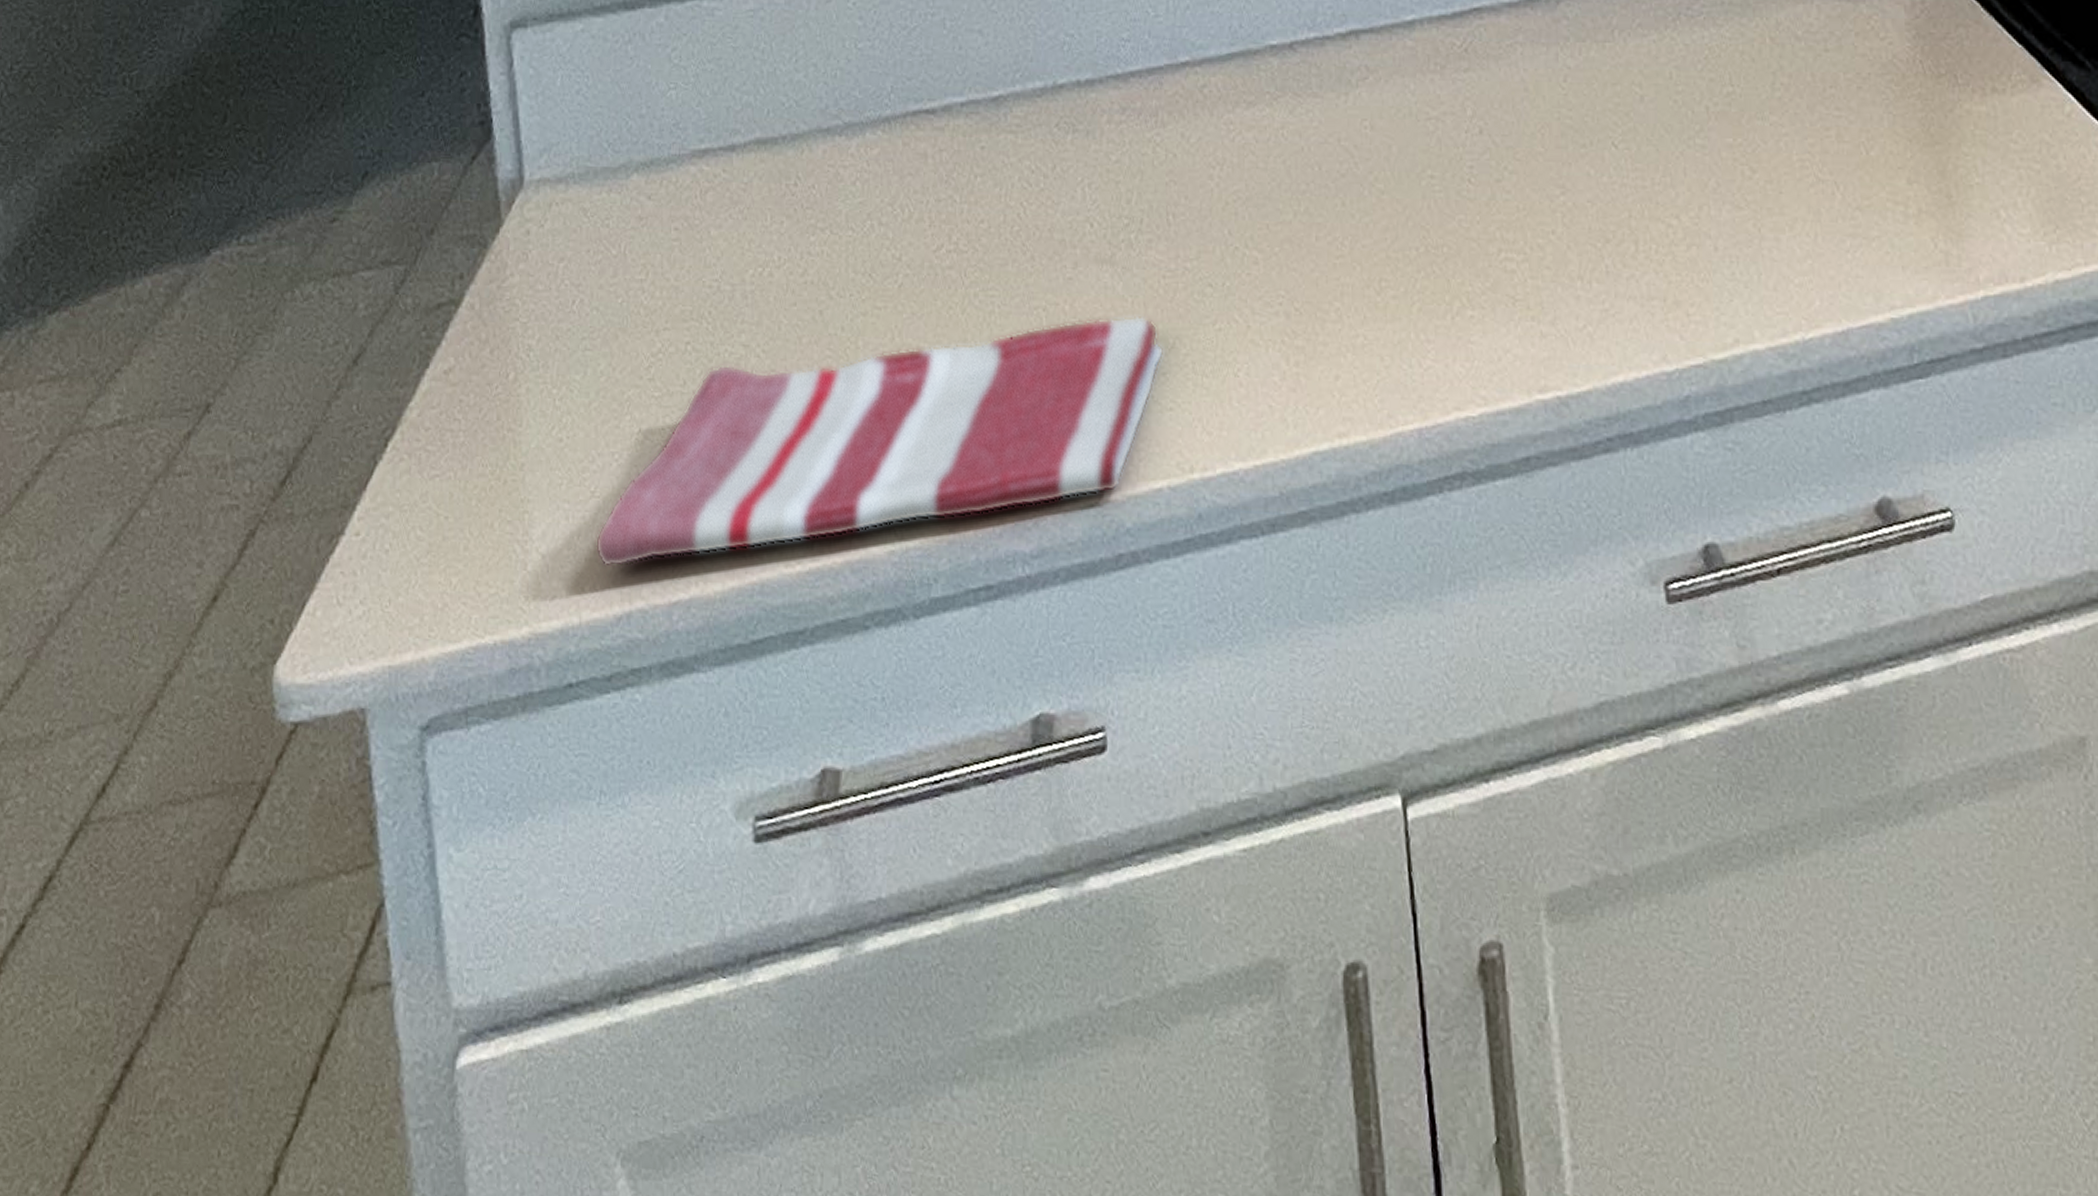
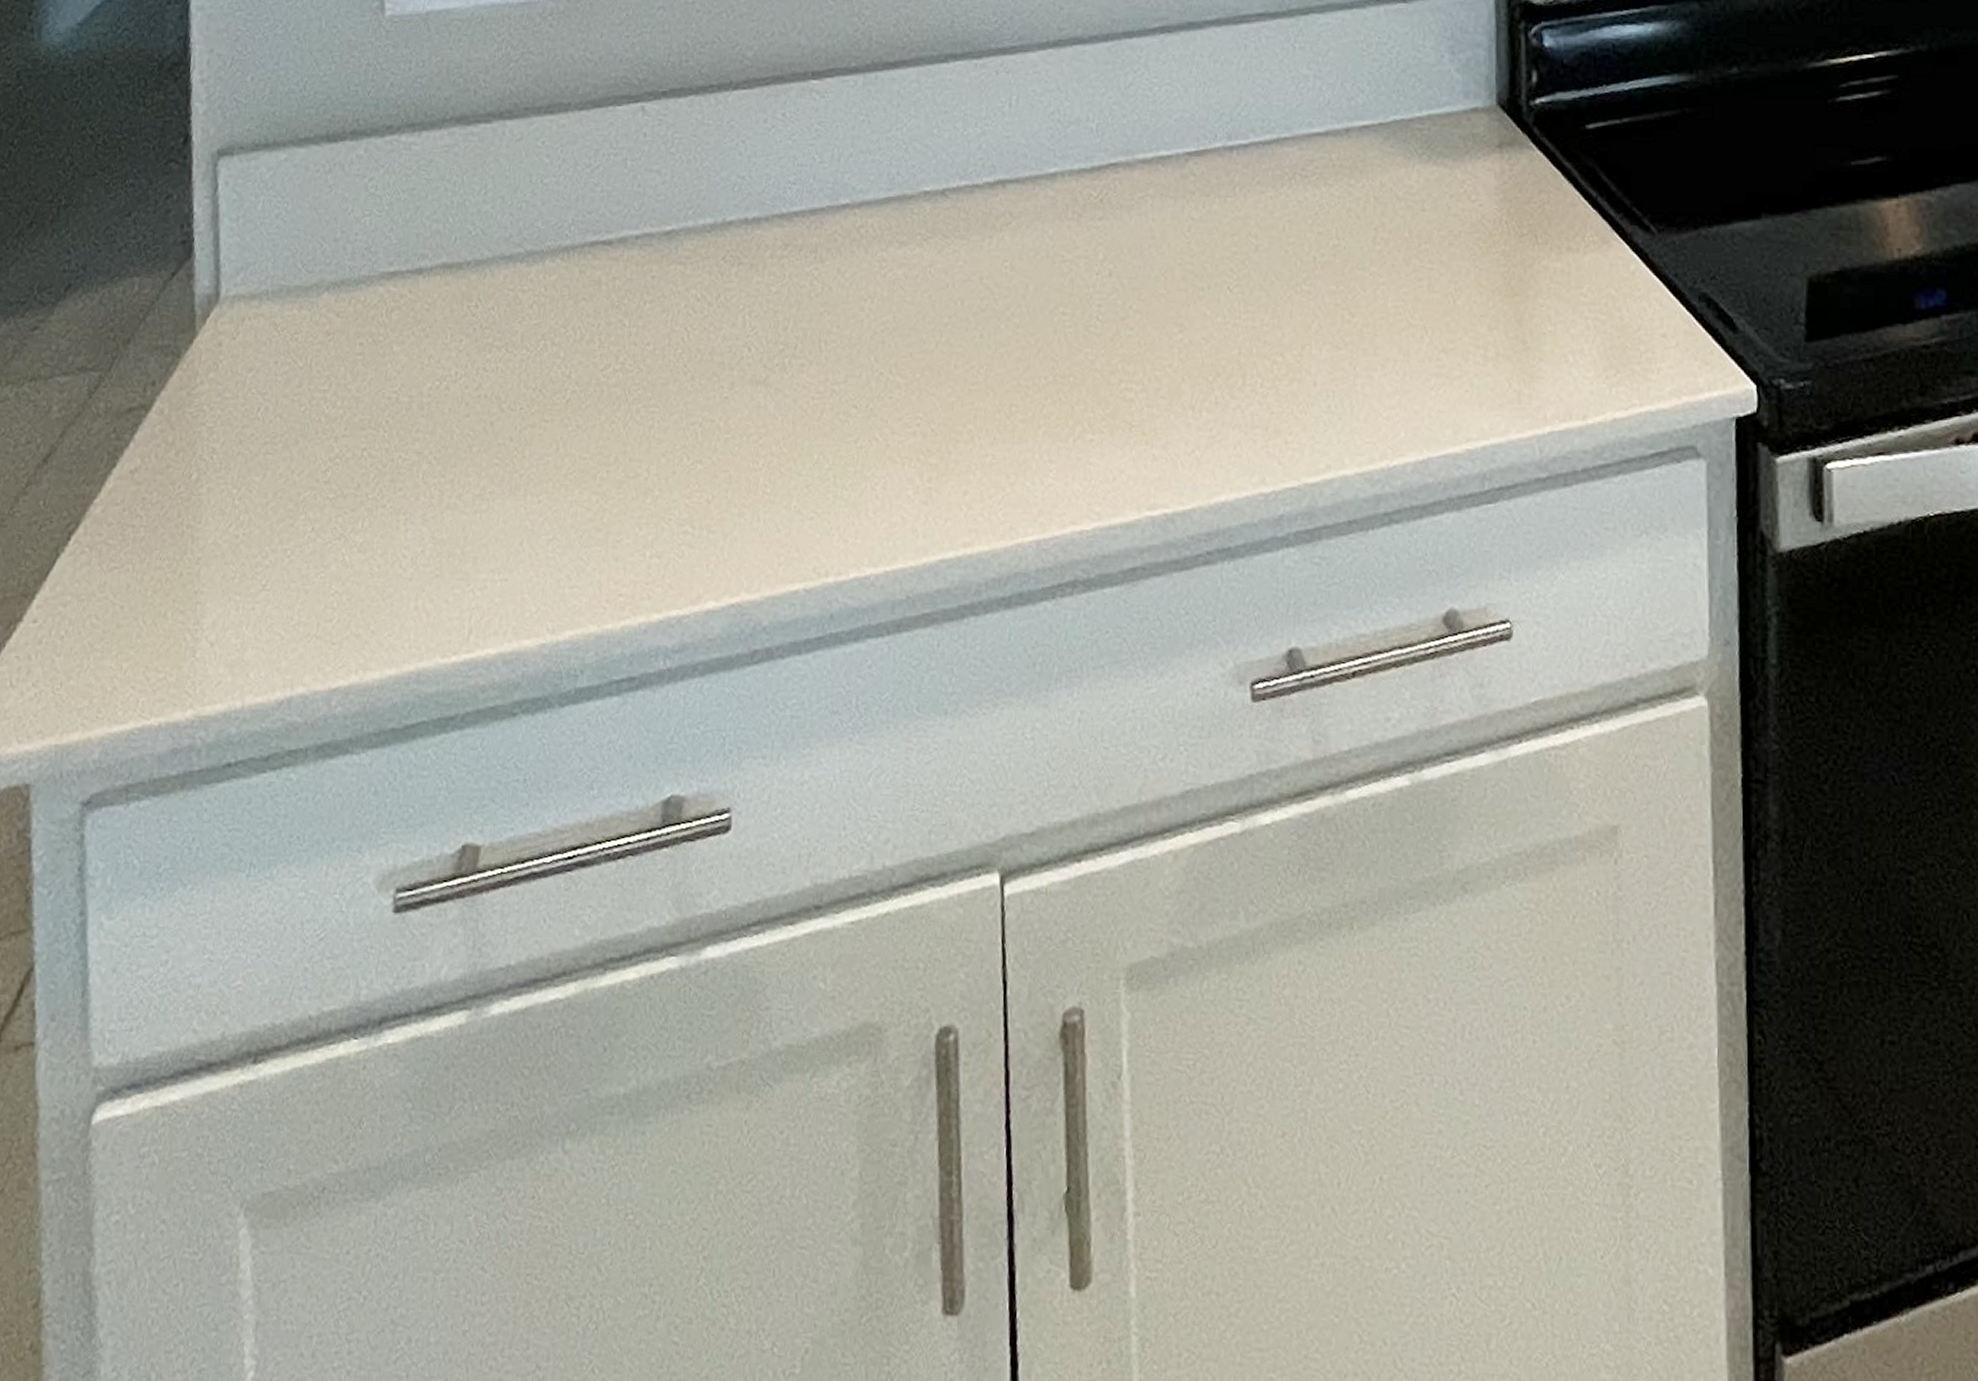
dish towel: present [595,316,1164,568] -> none [262,433,809,656]

